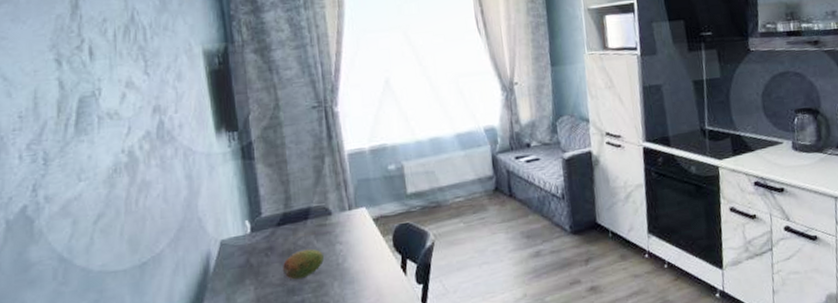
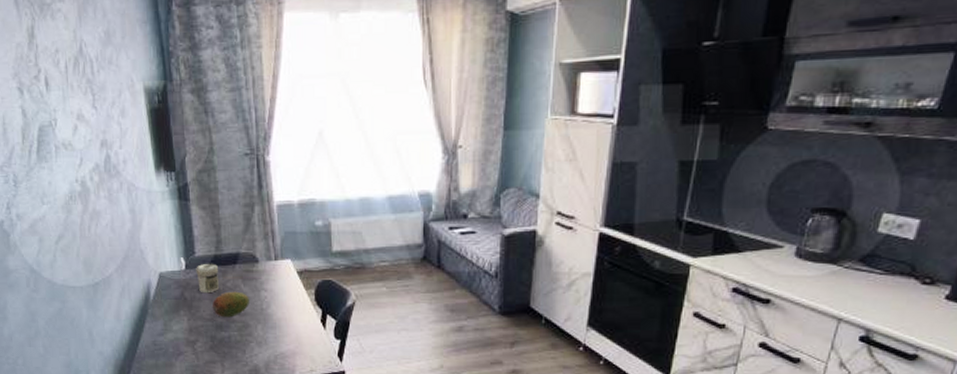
jar: none [263,222,289,257] -> present [196,263,219,294]

